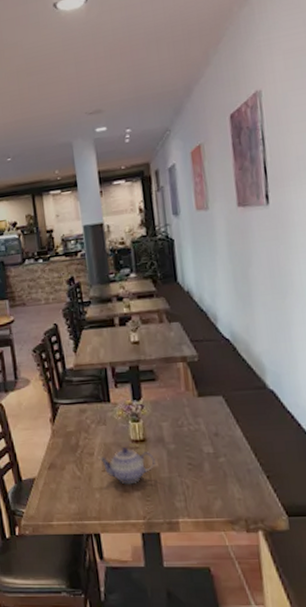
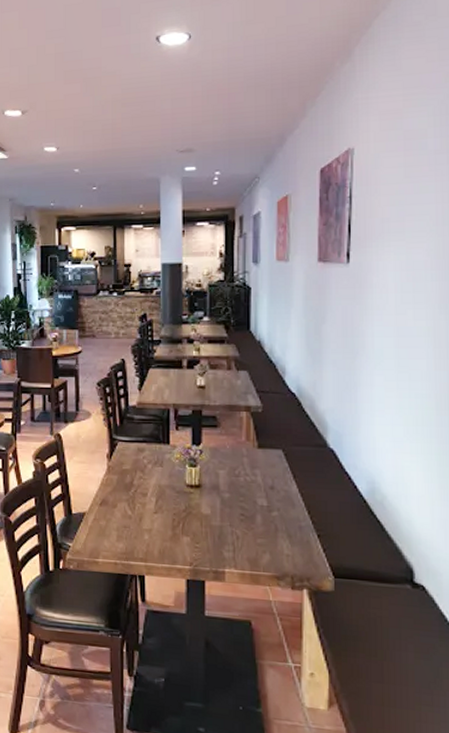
teapot: present [99,447,155,485] -> none [152,491,208,529]

